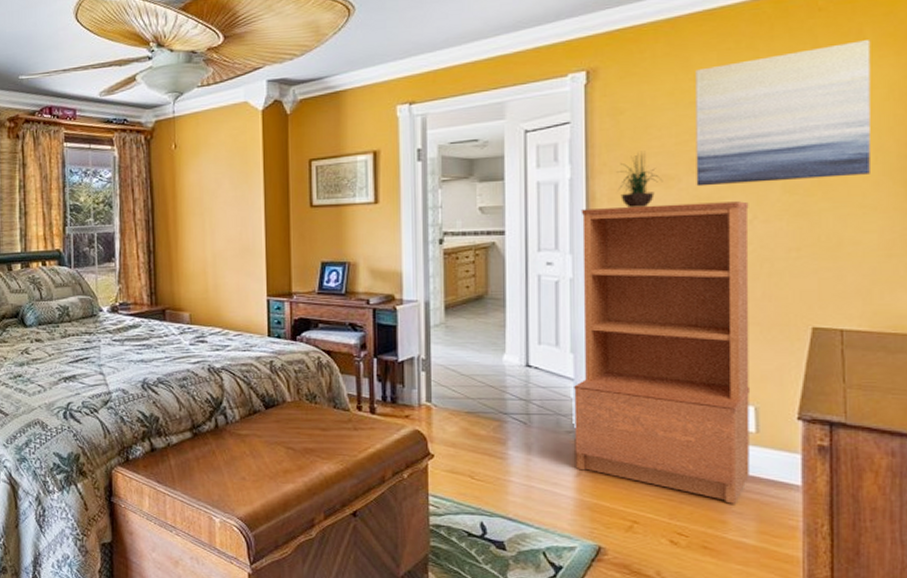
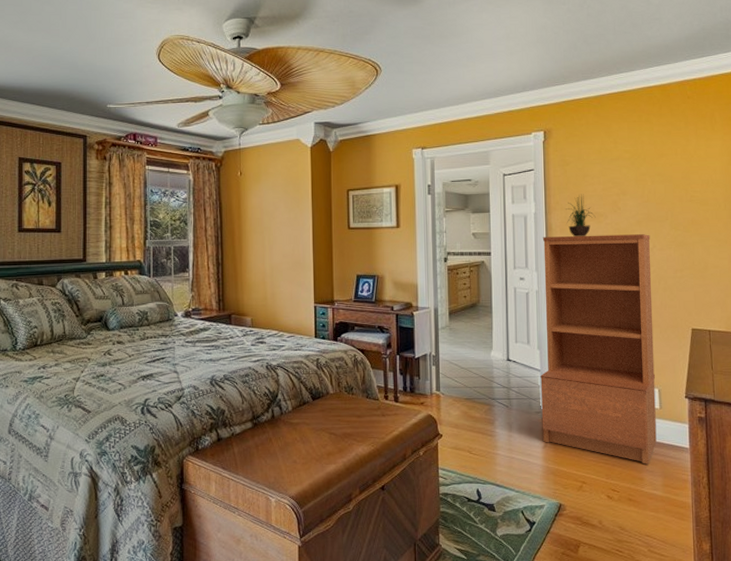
wall art: present [696,40,871,187] -> none [614,121,722,222]

